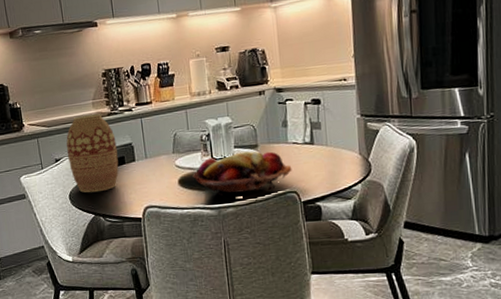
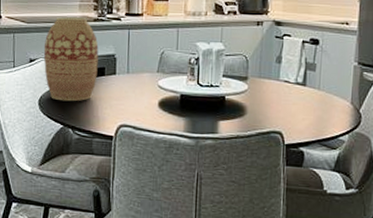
fruit basket: present [192,151,292,196] -> none [174,82,280,128]

